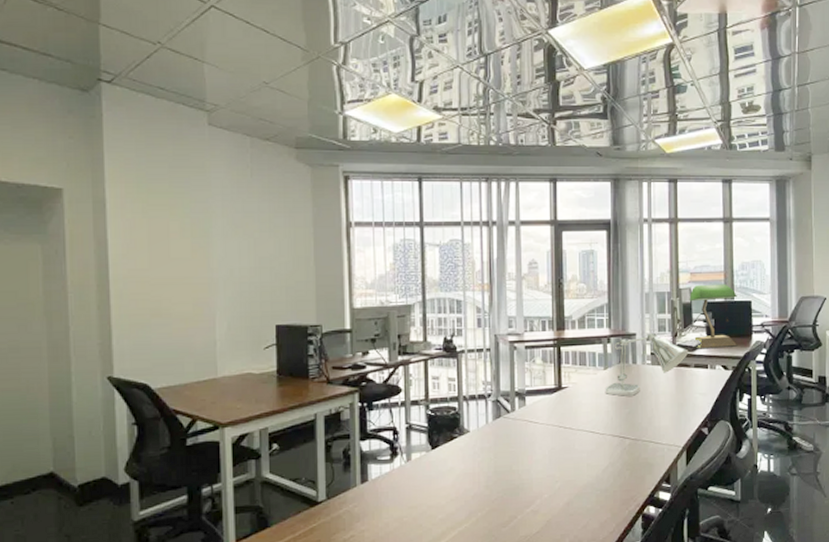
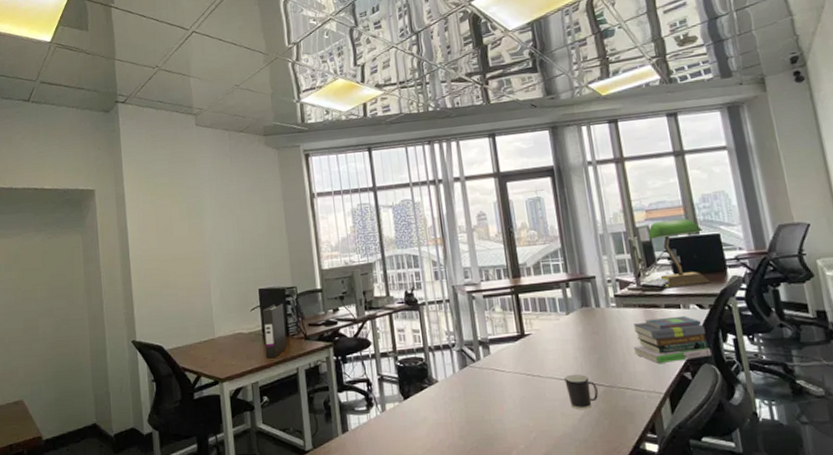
binder: none [278,343,306,403] -> present [263,304,287,359]
mug: none [594,428,623,462] -> present [564,374,598,410]
desk lamp: present [605,332,689,397] -> none [569,274,657,342]
books: none [662,375,728,419] -> present [634,315,712,363]

